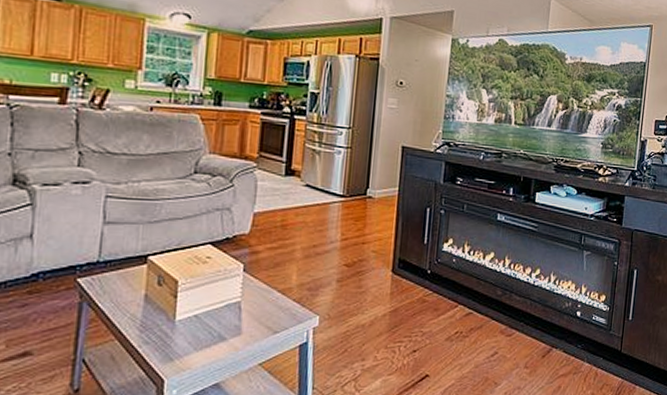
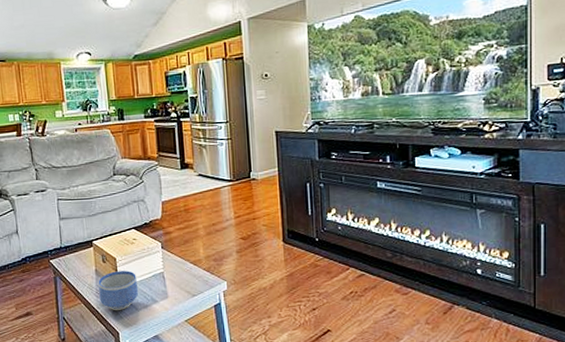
bowl: none [144,298,203,351] -> present [98,270,138,311]

